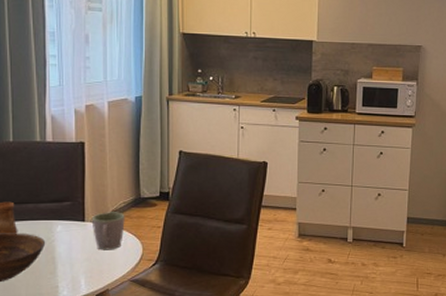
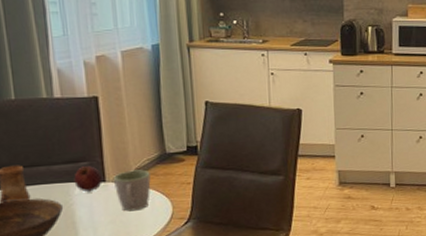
apple: none [57,206,82,230] -> present [74,166,102,193]

